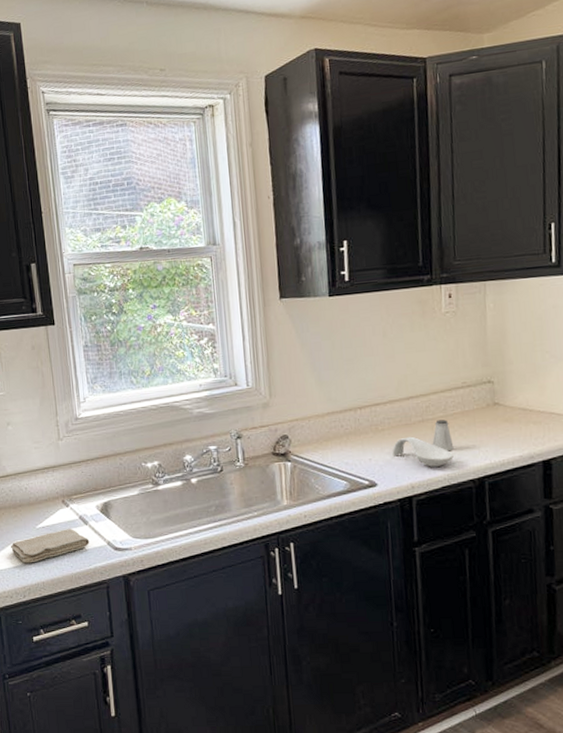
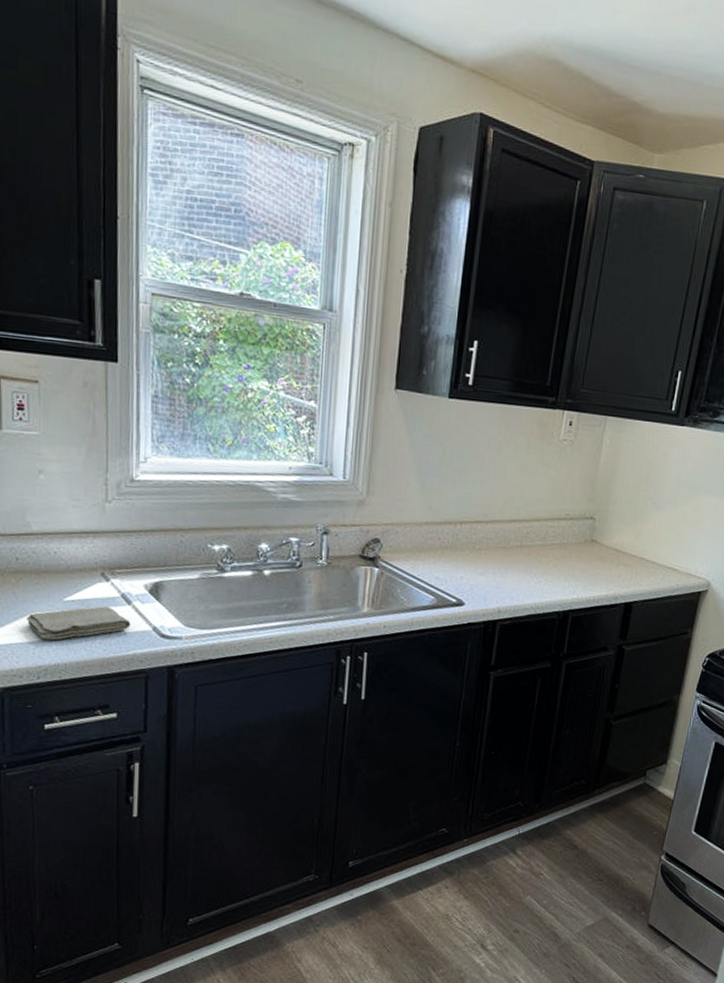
spoon rest: present [392,436,453,467] -> none [485,560,544,595]
saltshaker: present [432,419,454,452] -> none [526,548,546,581]

